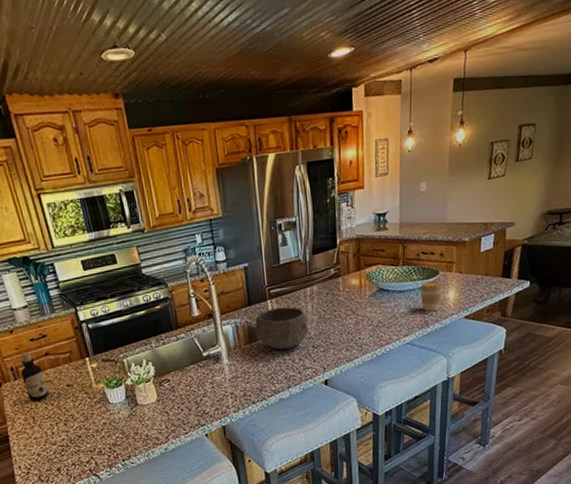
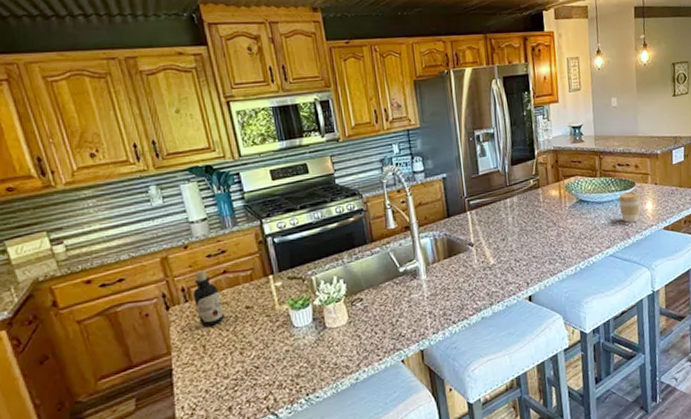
bowl: present [255,306,310,350] -> none [454,218,511,264]

